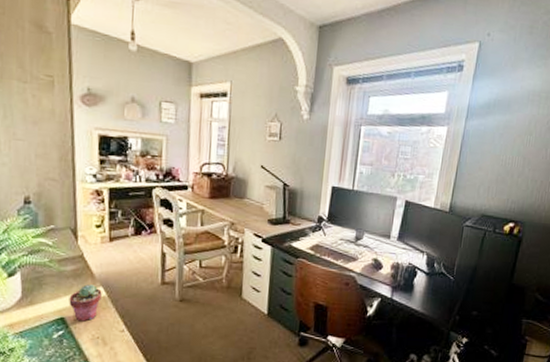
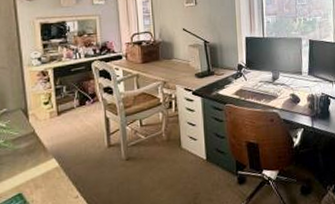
potted succulent: present [69,284,102,322] -> none [25,158,55,195]

